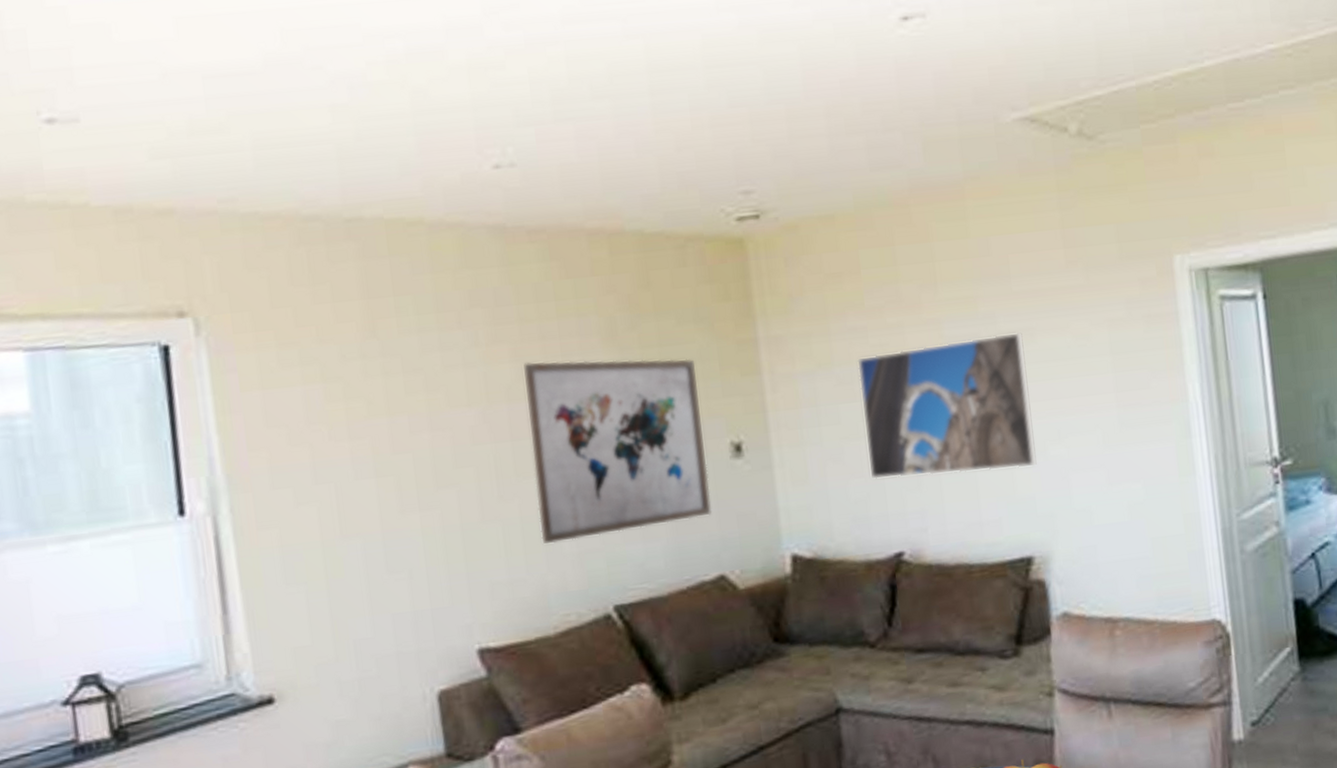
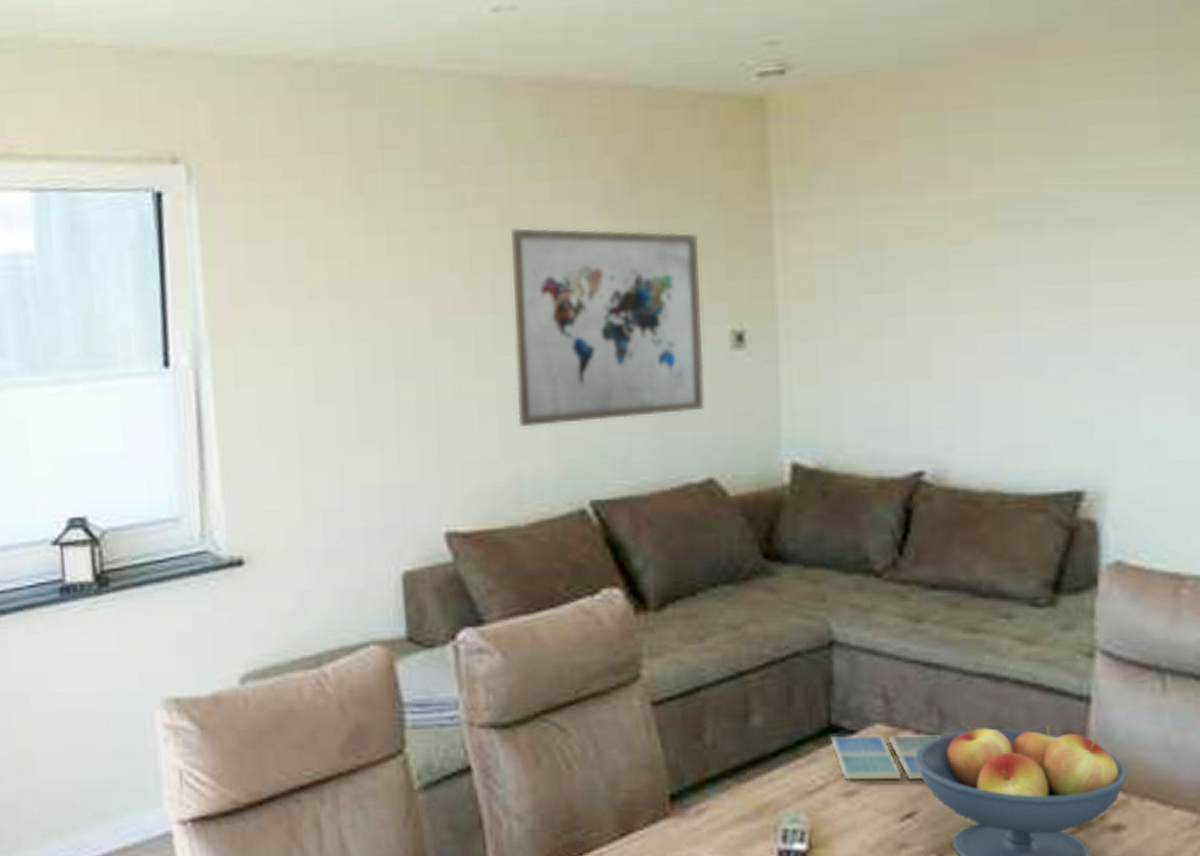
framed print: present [857,331,1038,480] -> none [887,220,1101,386]

